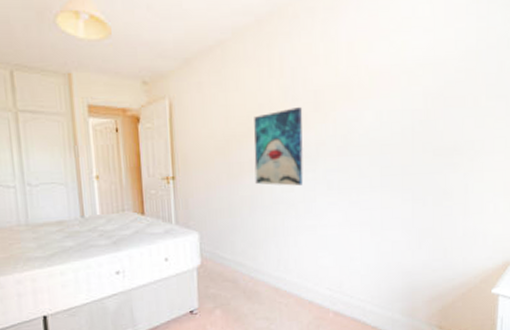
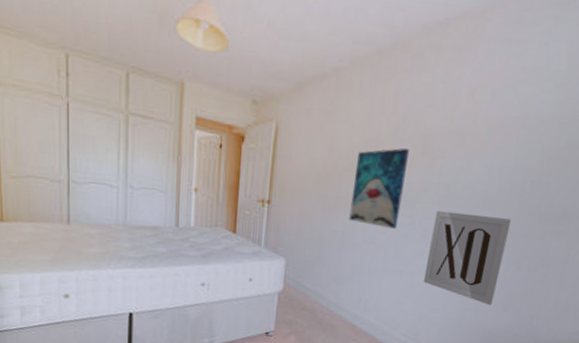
wall art: none [337,159,409,246] -> present [423,210,512,306]

